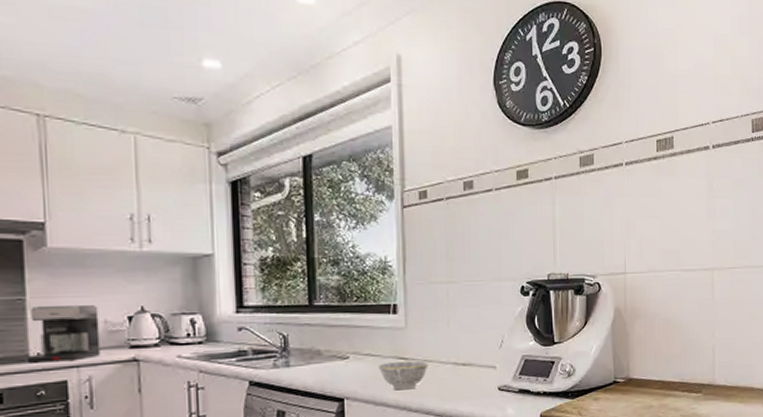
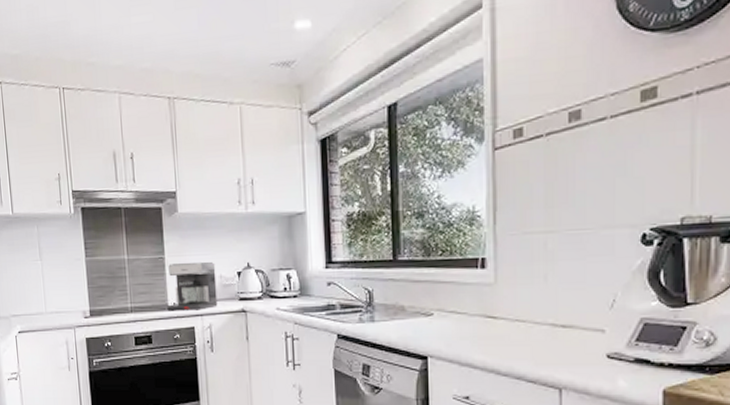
bowl: present [378,360,430,390] -> none [464,320,522,351]

